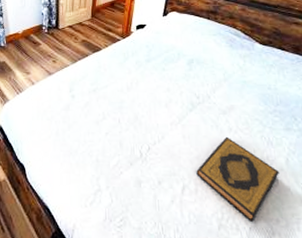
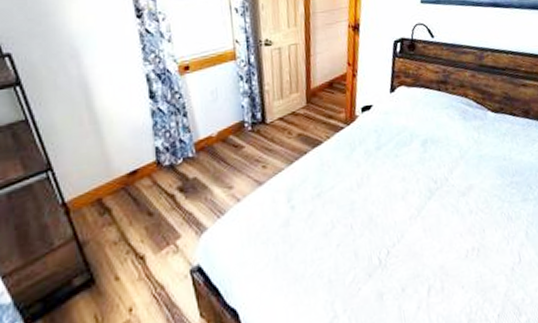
hardback book: present [196,136,279,223] -> none [440,220,521,309]

